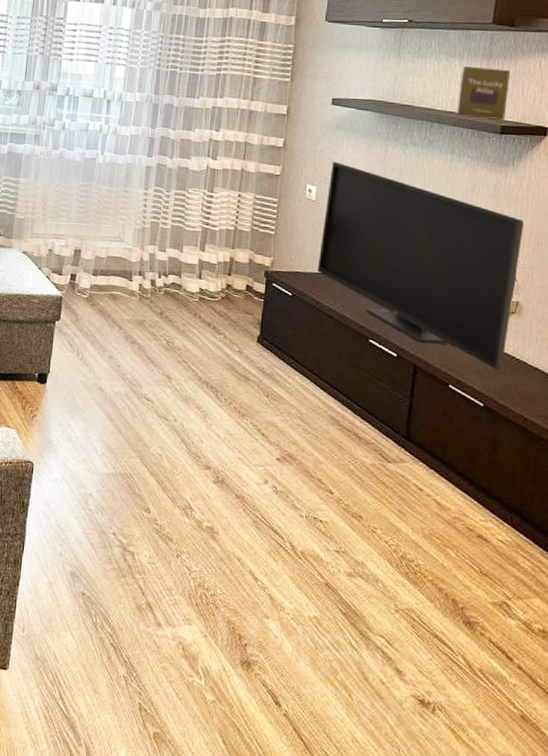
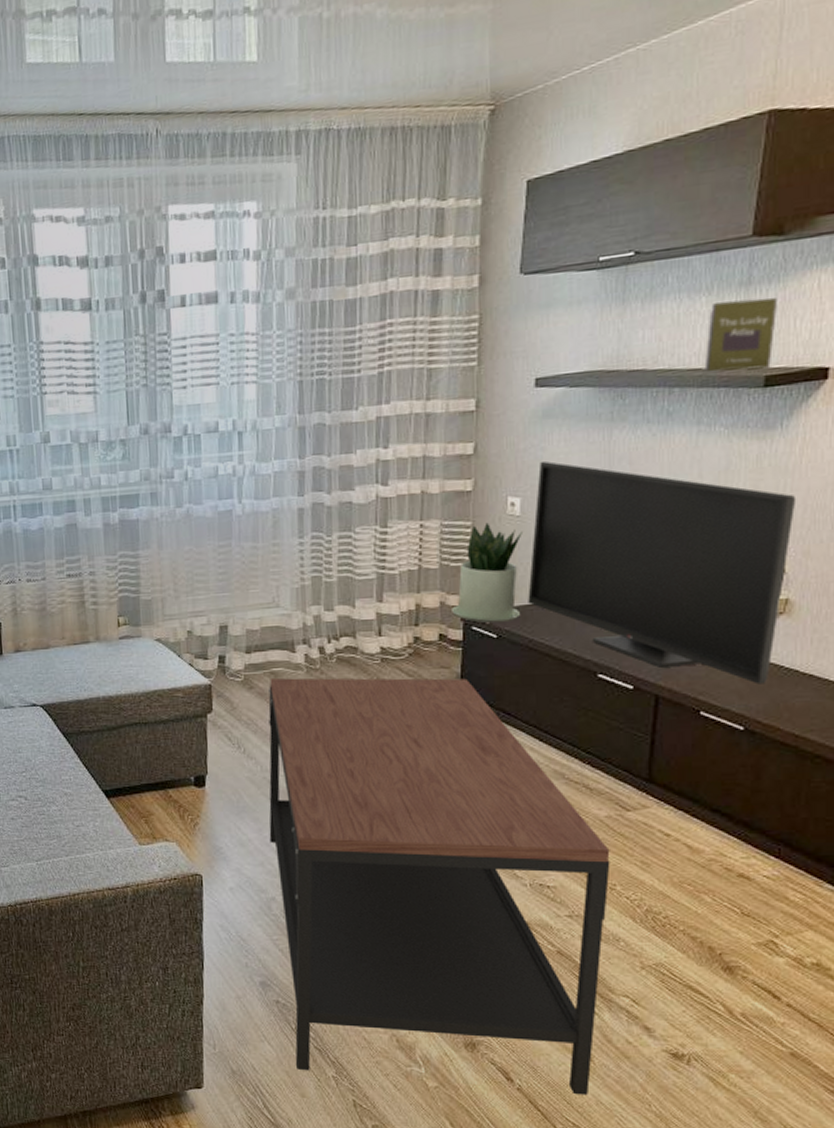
coffee table: none [93,300,373,731] -> present [268,678,610,1096]
planter: none [258,201,316,285] -> present [452,522,522,624]

